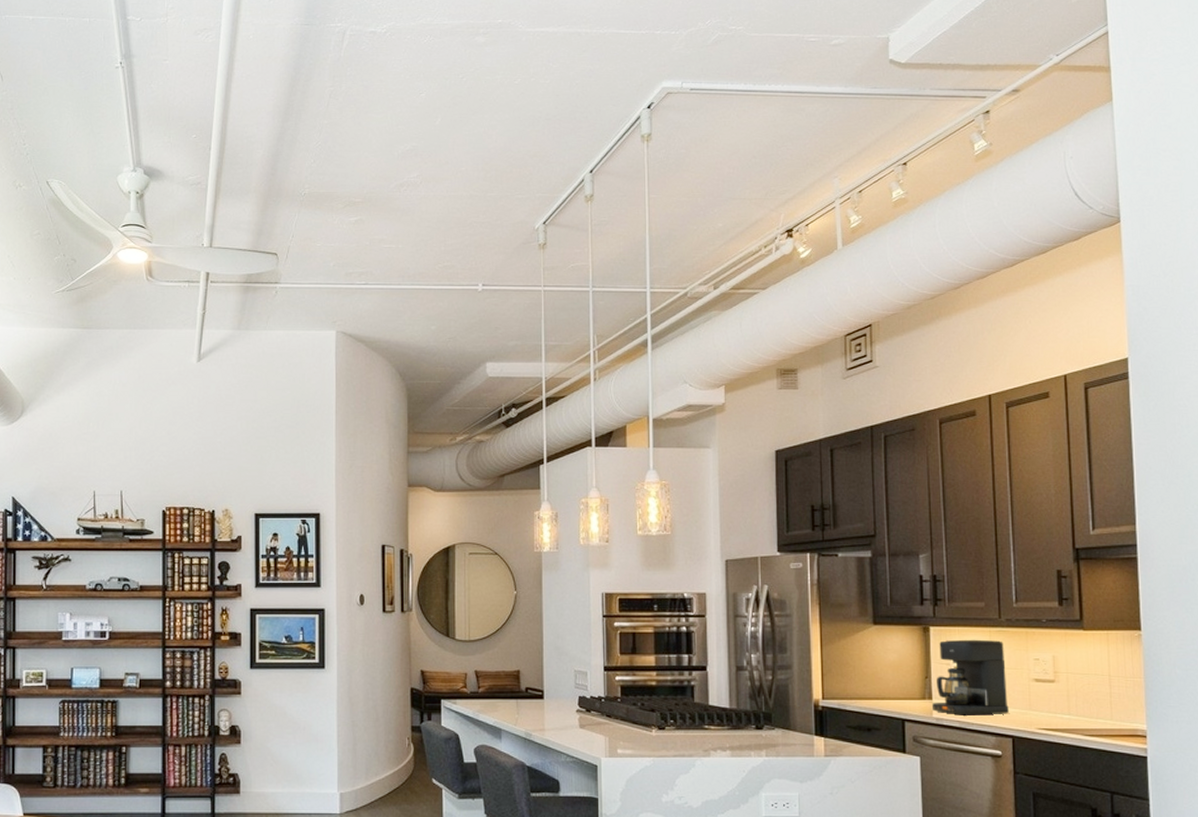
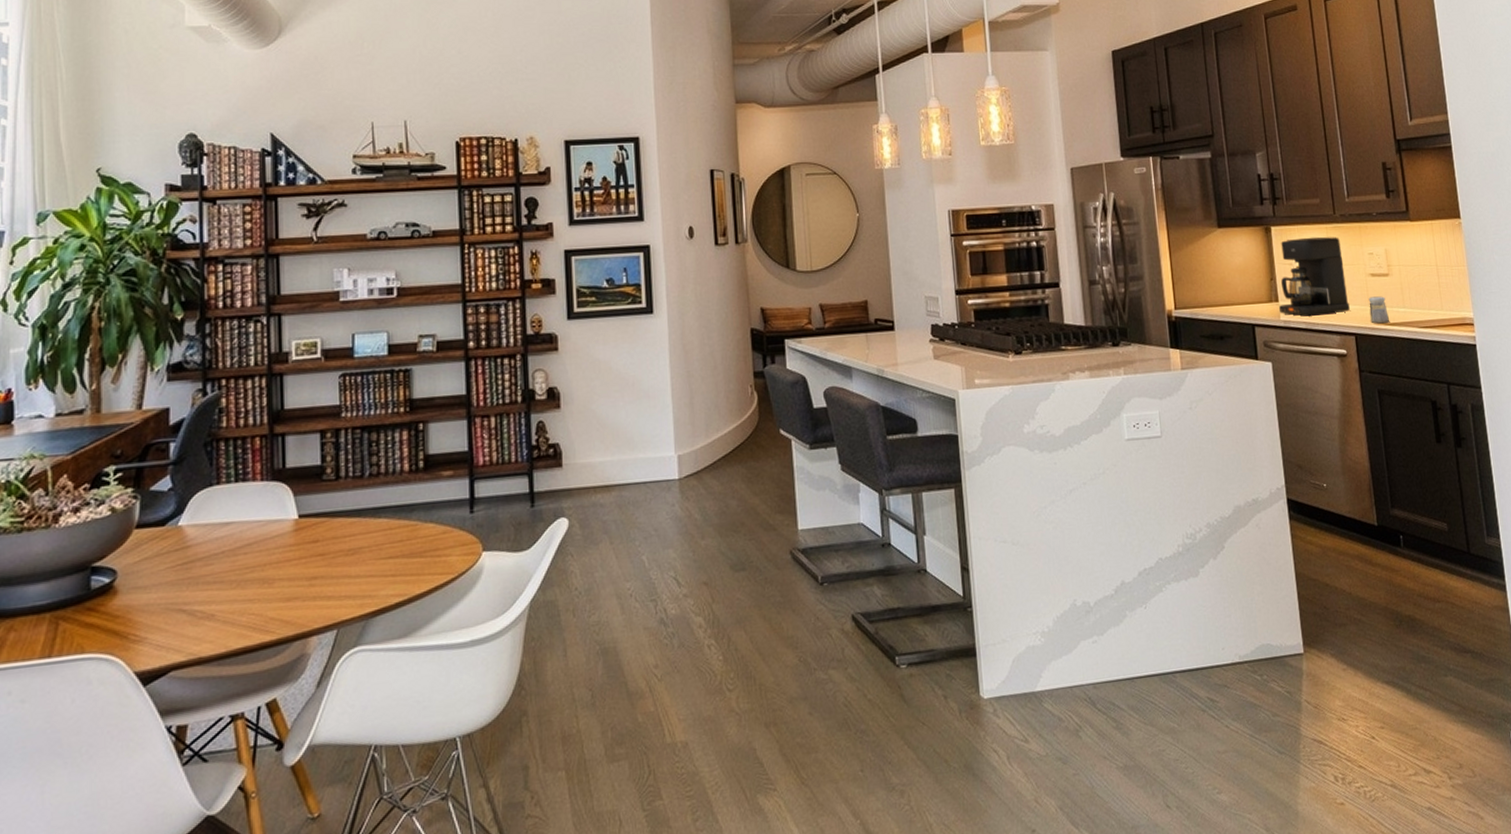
salt shaker: none [1029,702,1052,728] -> present [1368,296,1390,324]

